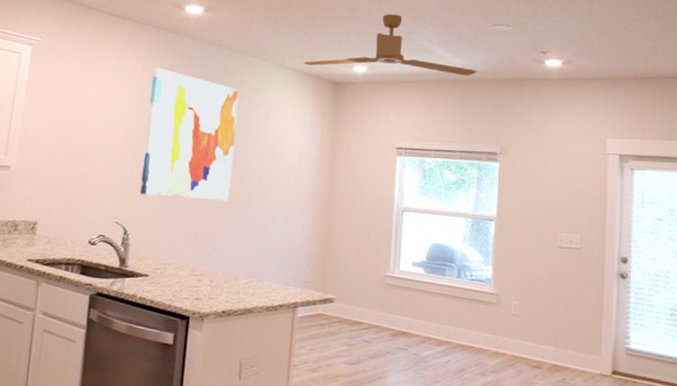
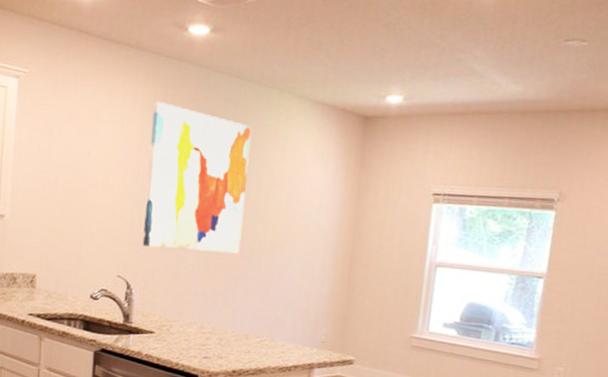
ceiling fan: present [303,13,477,76] -> none [326,29,539,106]

